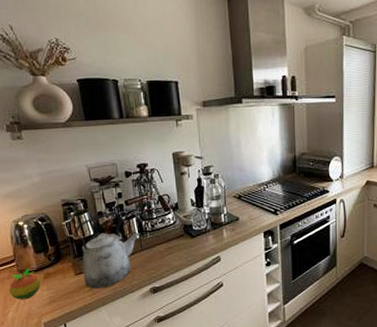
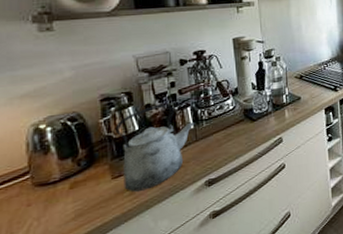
fruit: present [9,268,42,300] -> none [16,179,66,221]

